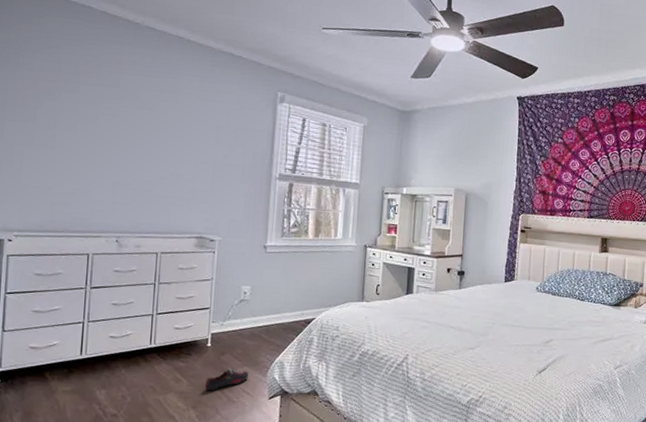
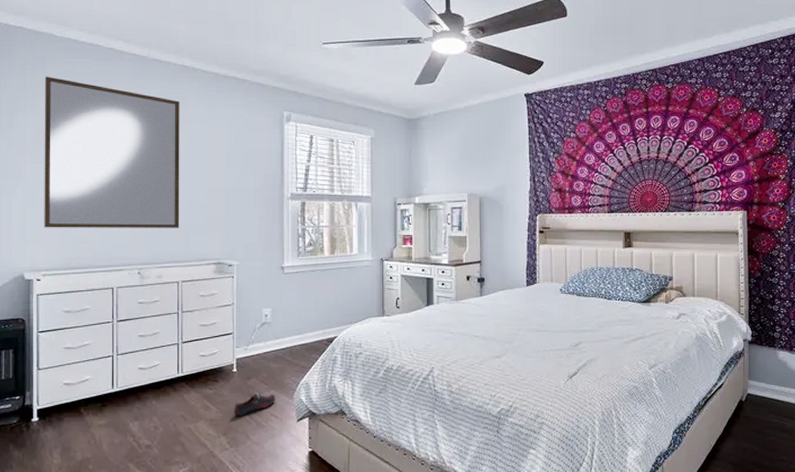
home mirror: none [20,33,172,199] -> present [44,76,180,228]

